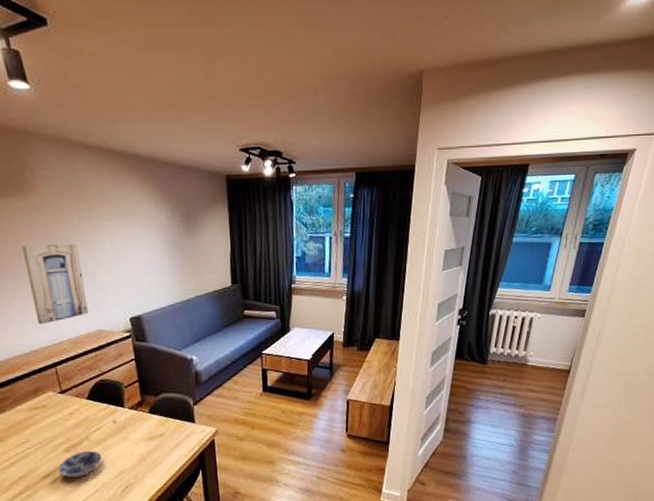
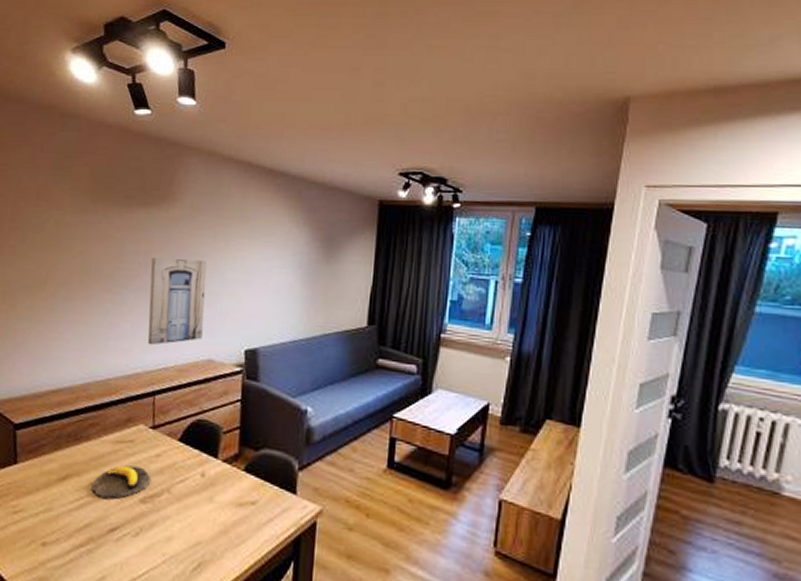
banana: none [17,425,69,454] -> present [91,465,150,499]
bowl: present [58,450,102,478] -> none [128,505,179,540]

